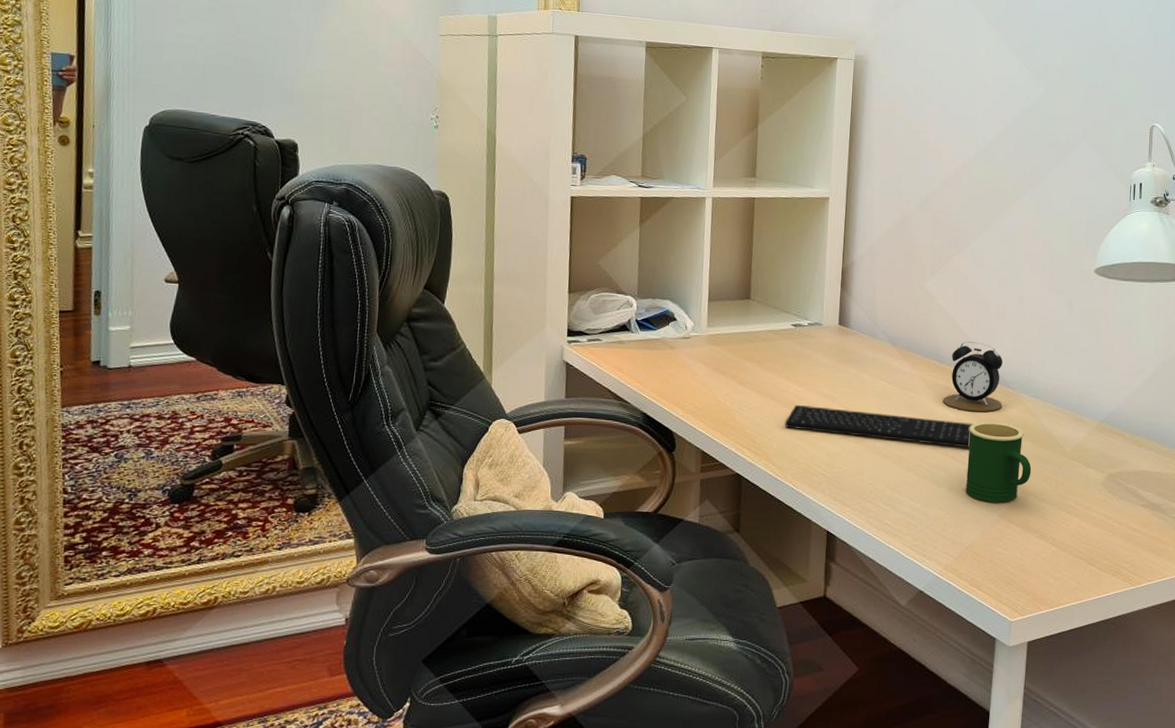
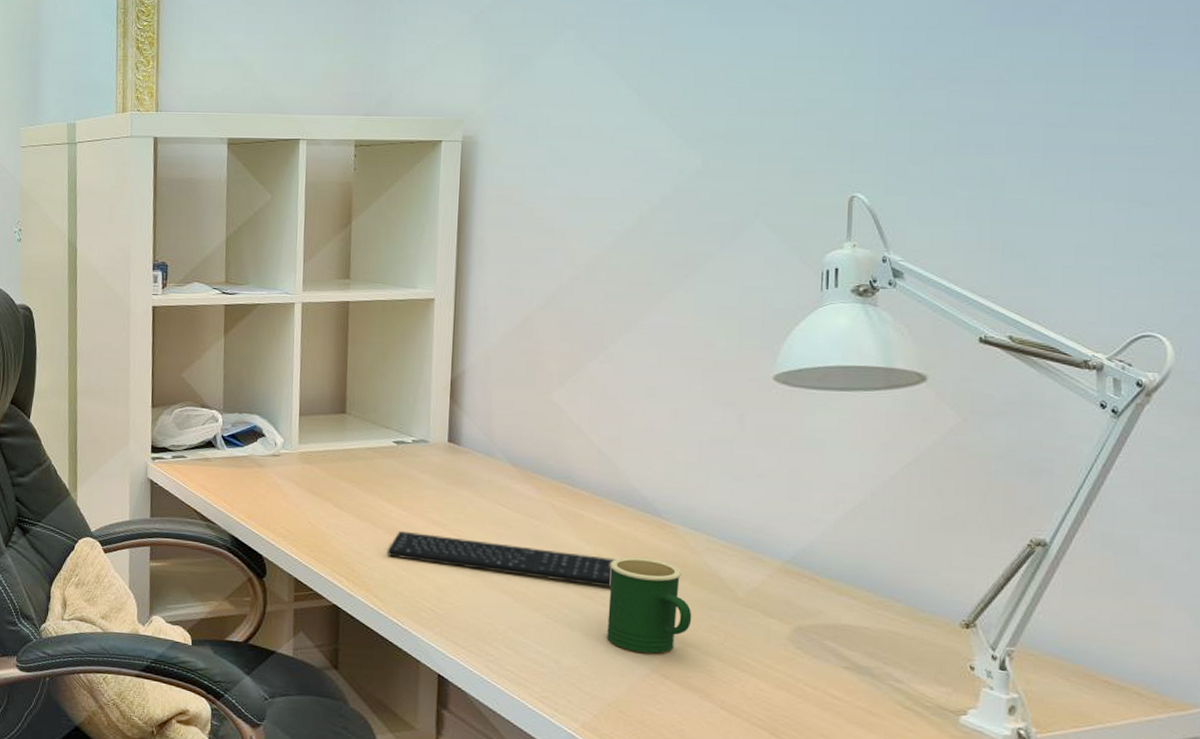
alarm clock: present [943,341,1003,412] -> none [576,461,653,546]

